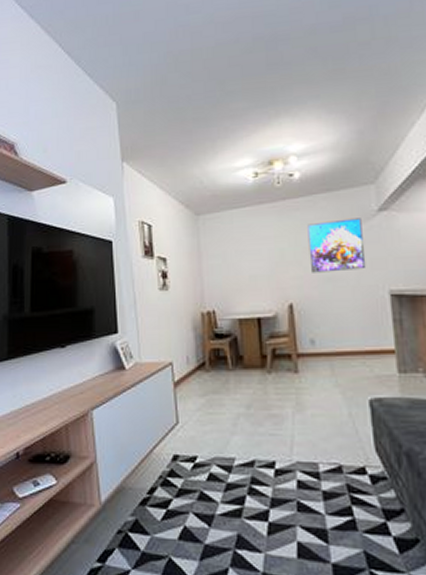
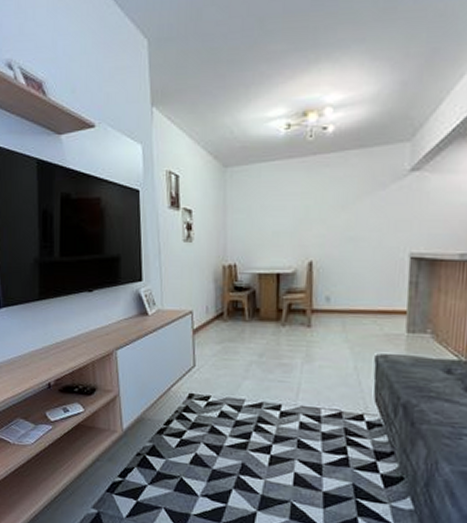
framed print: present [307,218,367,273] -> none [334,177,392,232]

